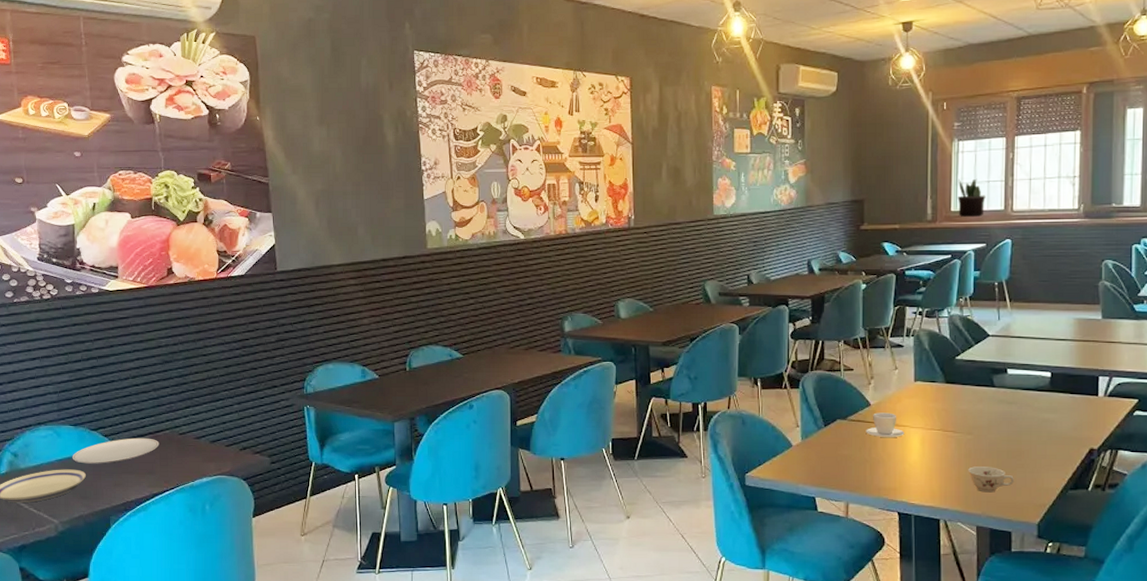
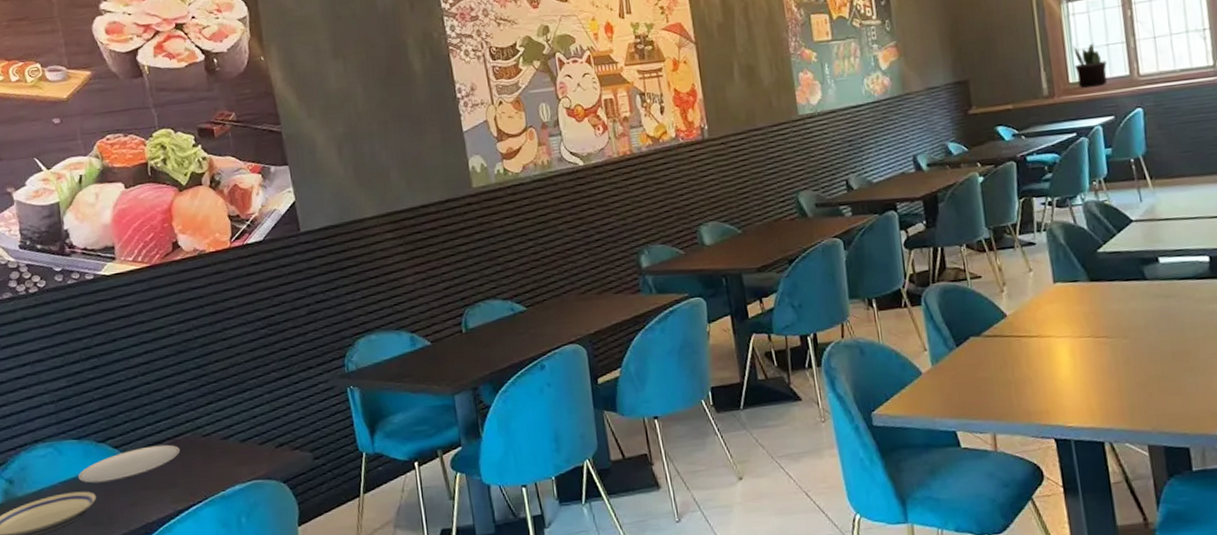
teacup: present [866,412,905,437] -> none [1004,322,1050,353]
teacup: present [968,466,1014,493] -> none [1129,373,1184,405]

